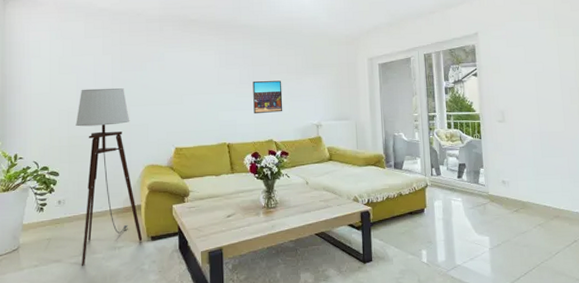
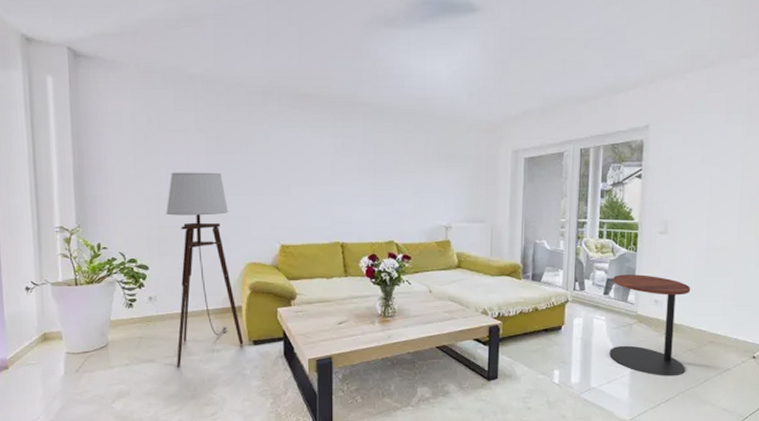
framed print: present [253,81,283,113] -> none [373,172,408,210]
side table: none [464,158,537,251] -> present [609,274,691,376]

